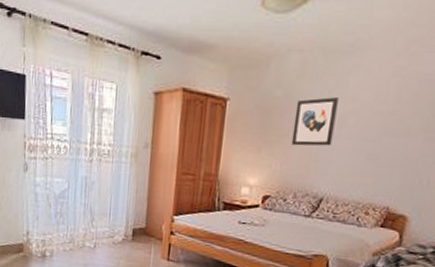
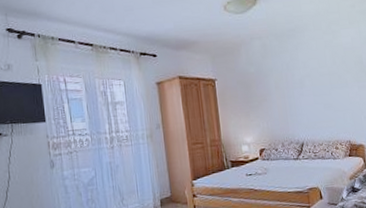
wall art: present [291,97,339,146] -> none [266,67,299,107]

